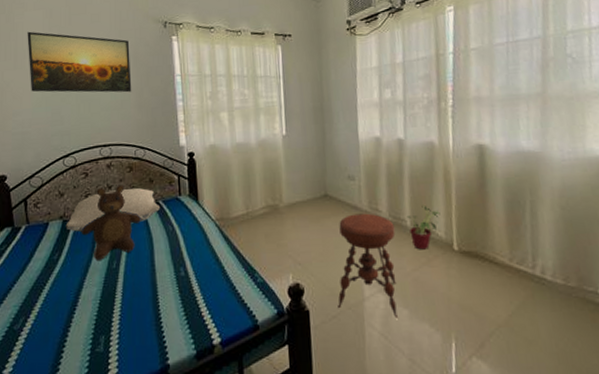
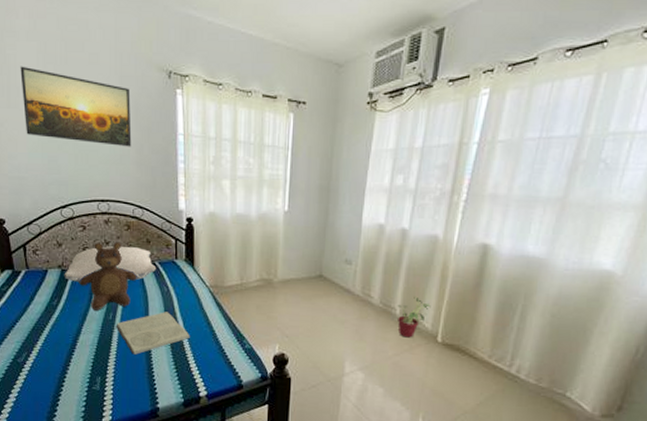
book: none [119,252,199,305] -> present [115,312,190,355]
stool: present [338,213,399,319] -> none [318,297,384,395]

